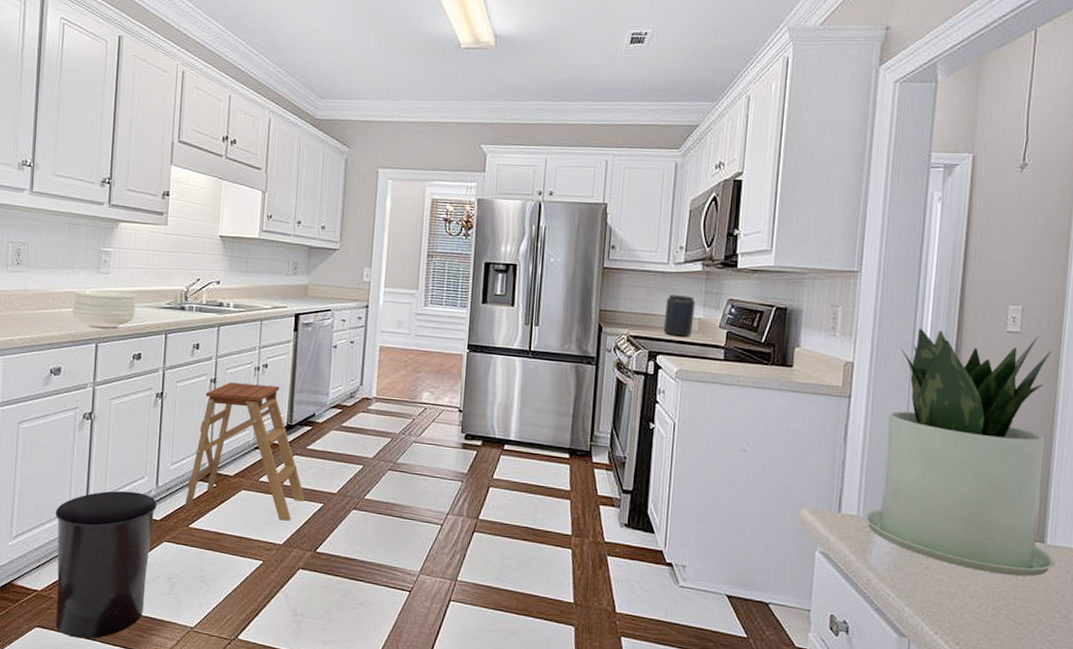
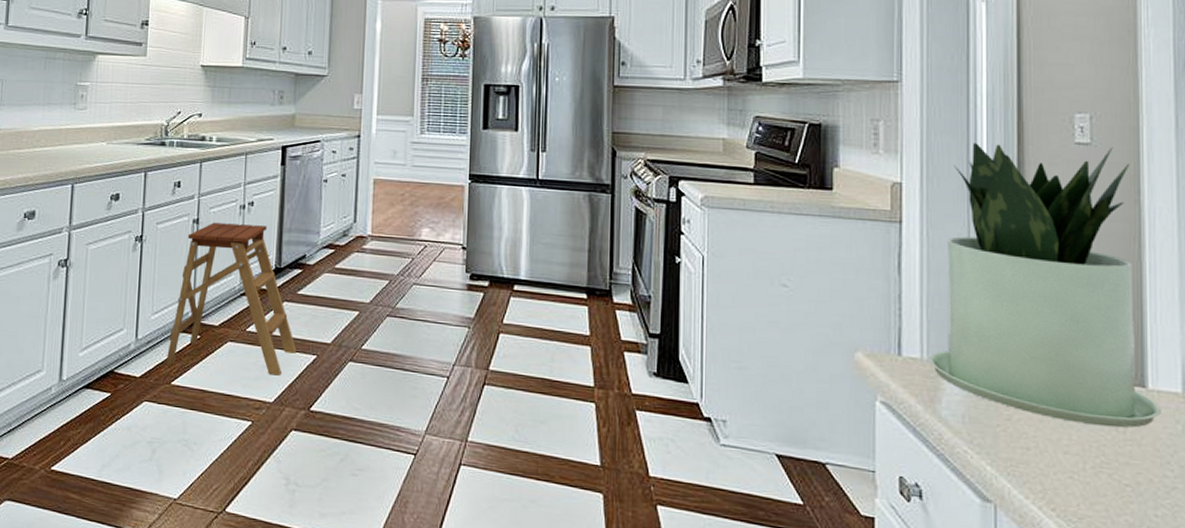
waste bin: present [55,490,157,639] -> none [27,344,137,514]
bowl: present [72,290,138,329] -> none [47,127,116,168]
soda can: present [663,295,696,337] -> none [683,113,718,160]

